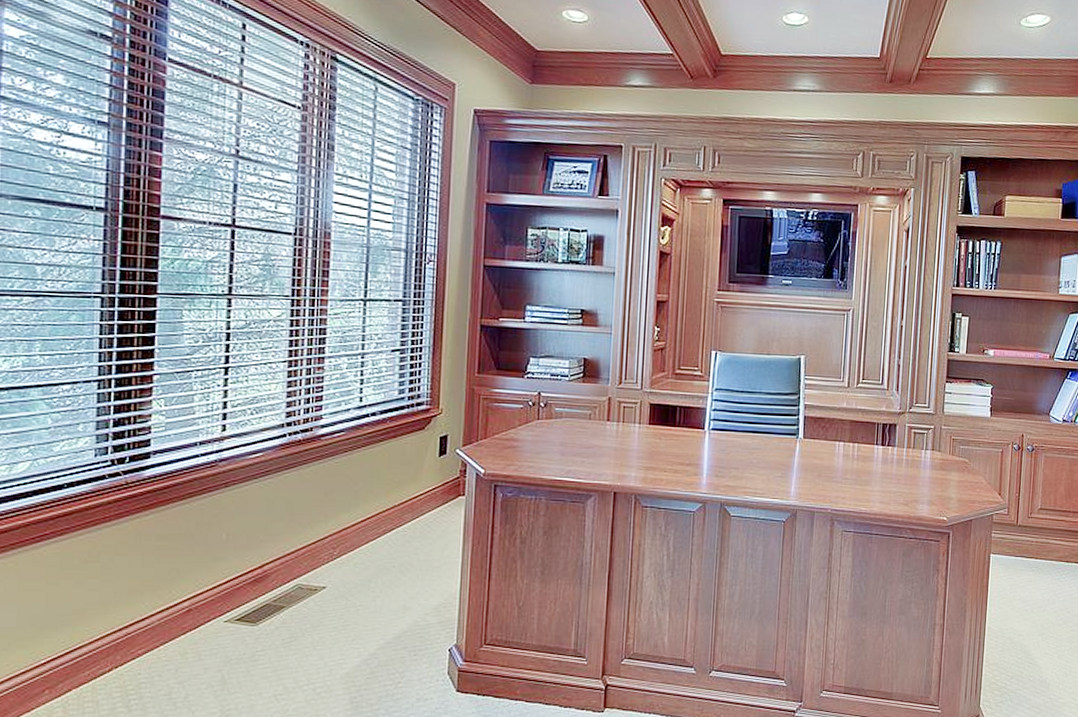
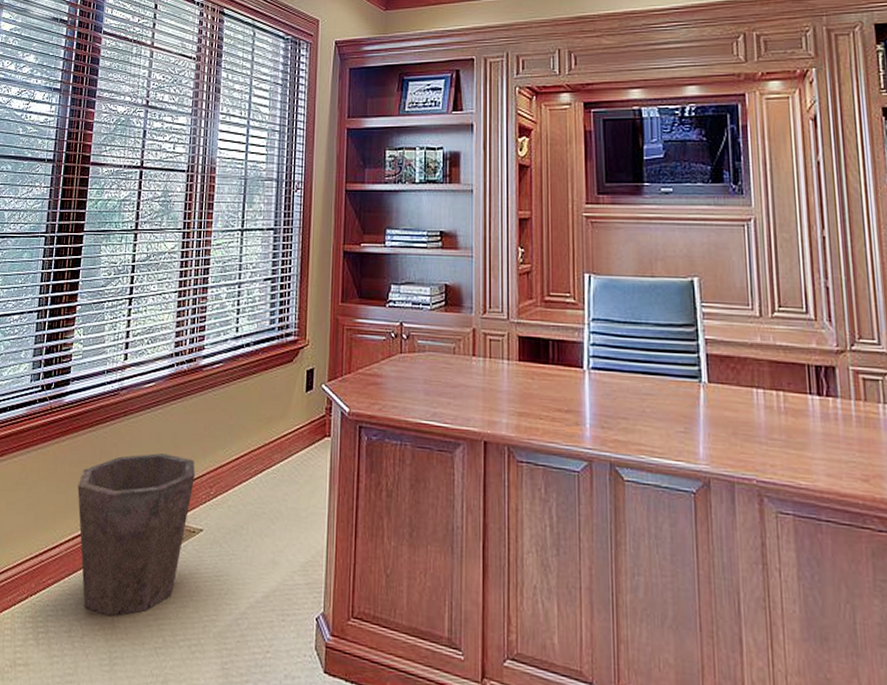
waste bin: none [169,521,315,675] -> present [77,453,195,617]

